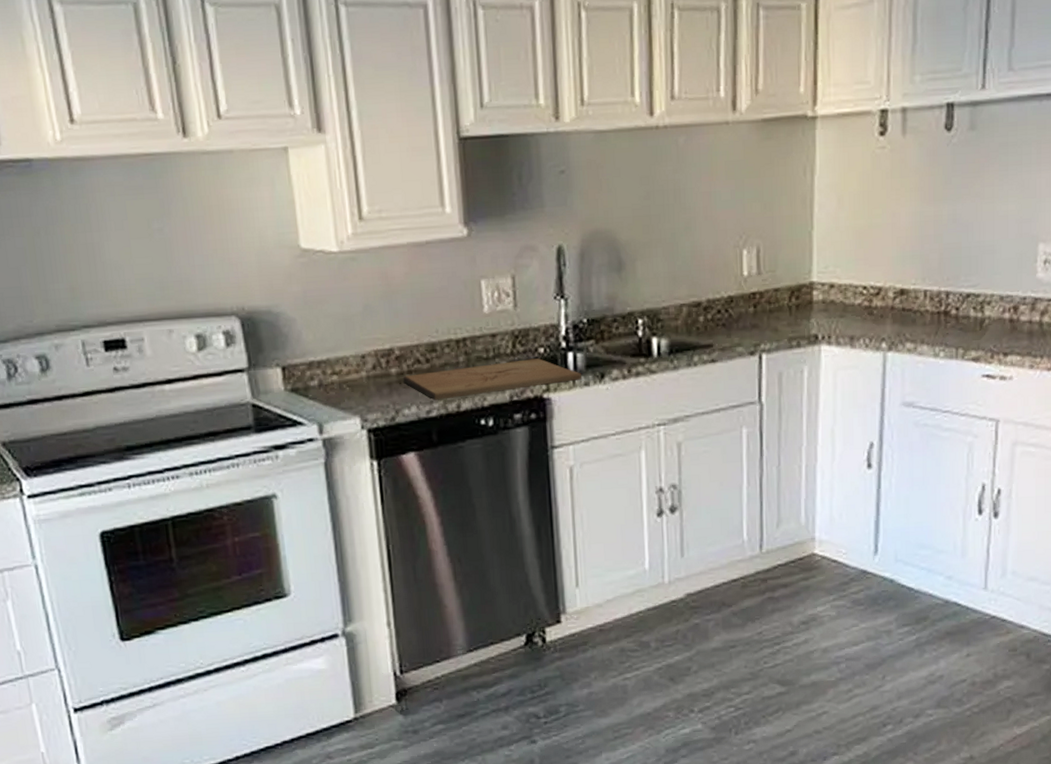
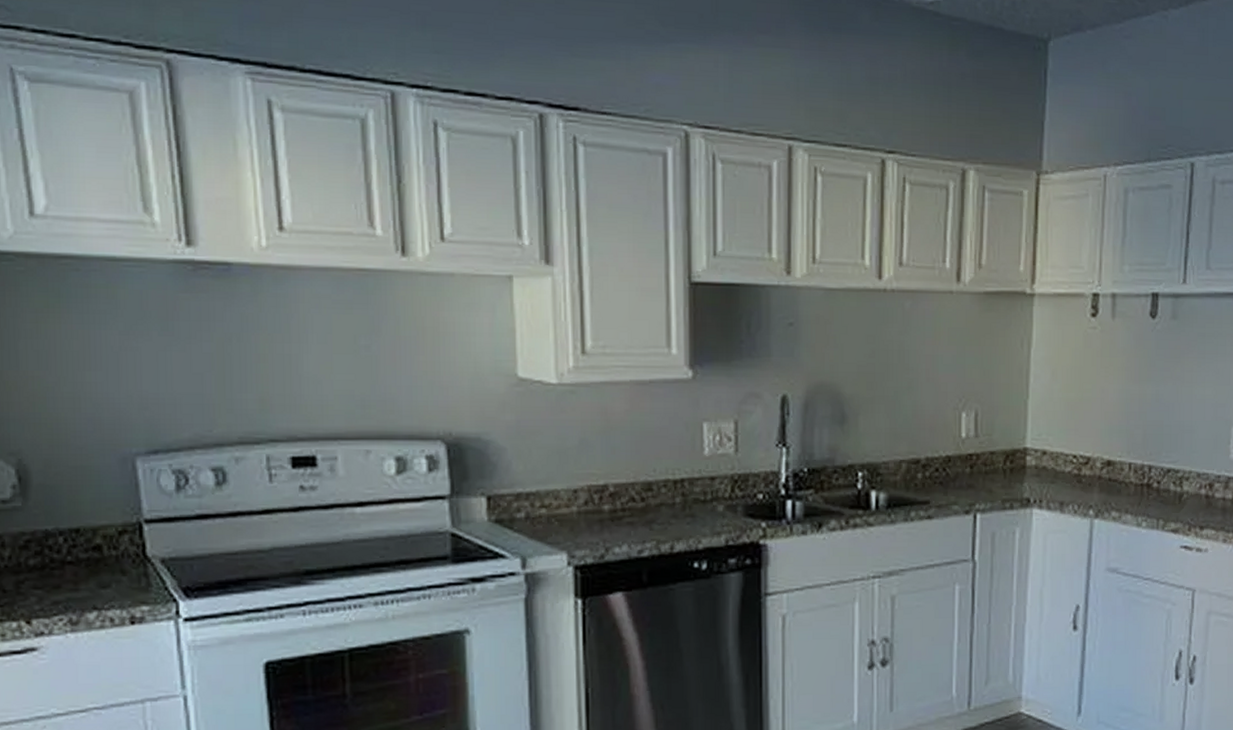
cutting board: present [402,358,582,401] -> none [615,504,800,540]

